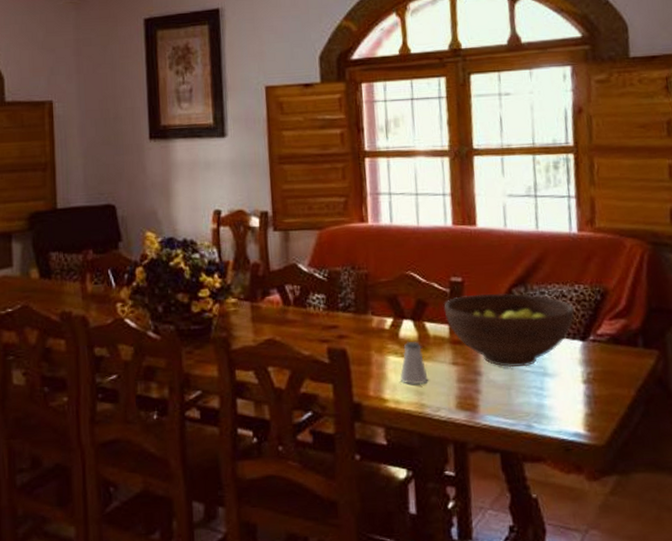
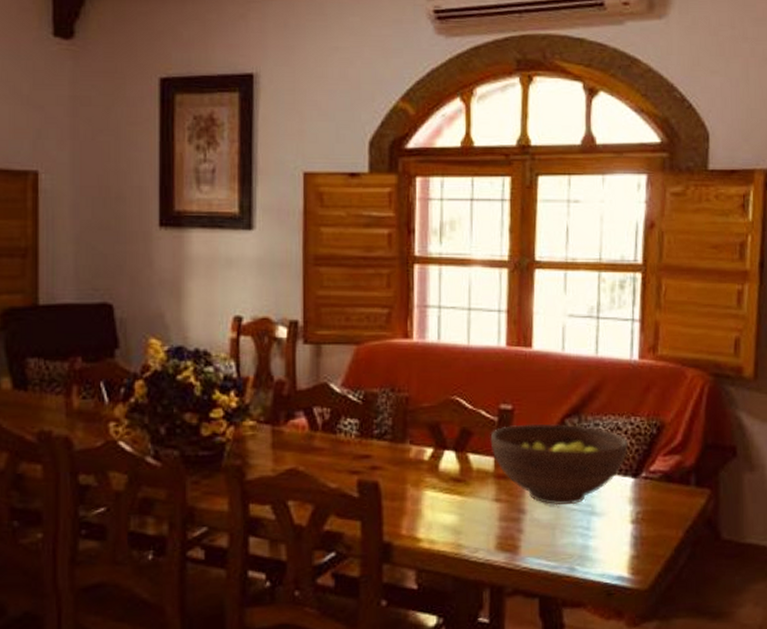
saltshaker: present [400,341,429,384] -> none [436,474,469,522]

